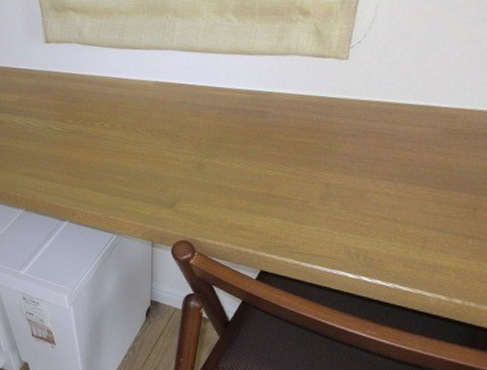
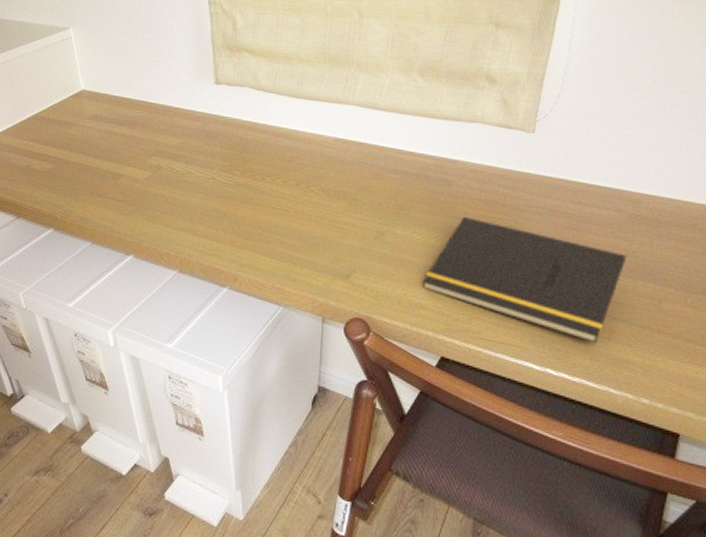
notepad: none [241,143,442,252] -> present [422,216,627,344]

